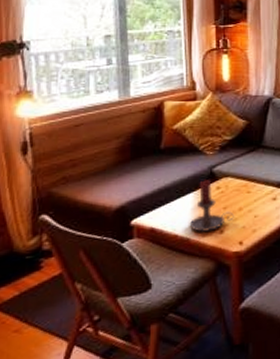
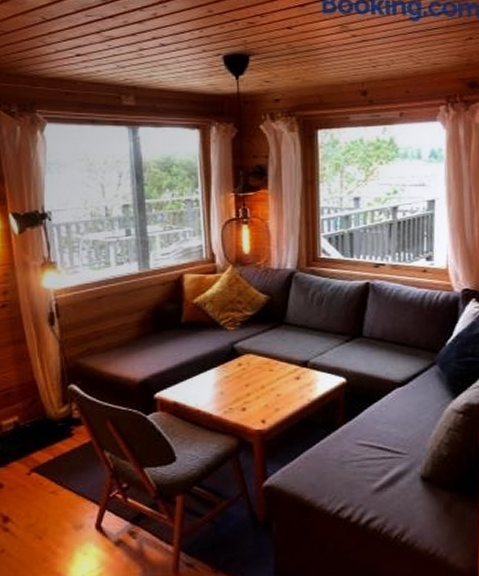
candle holder: present [189,178,235,233] -> none [211,355,257,410]

